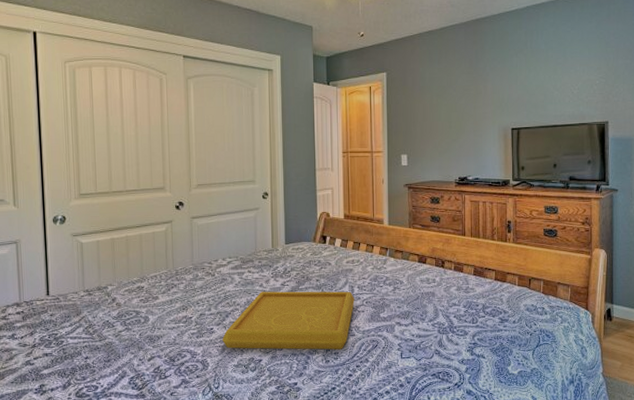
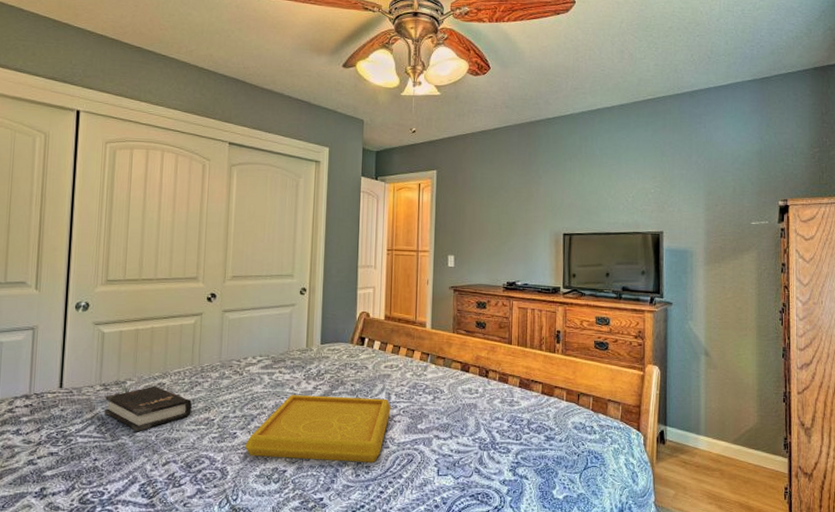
hardback book: none [90,289,170,332] -> present [104,385,192,432]

